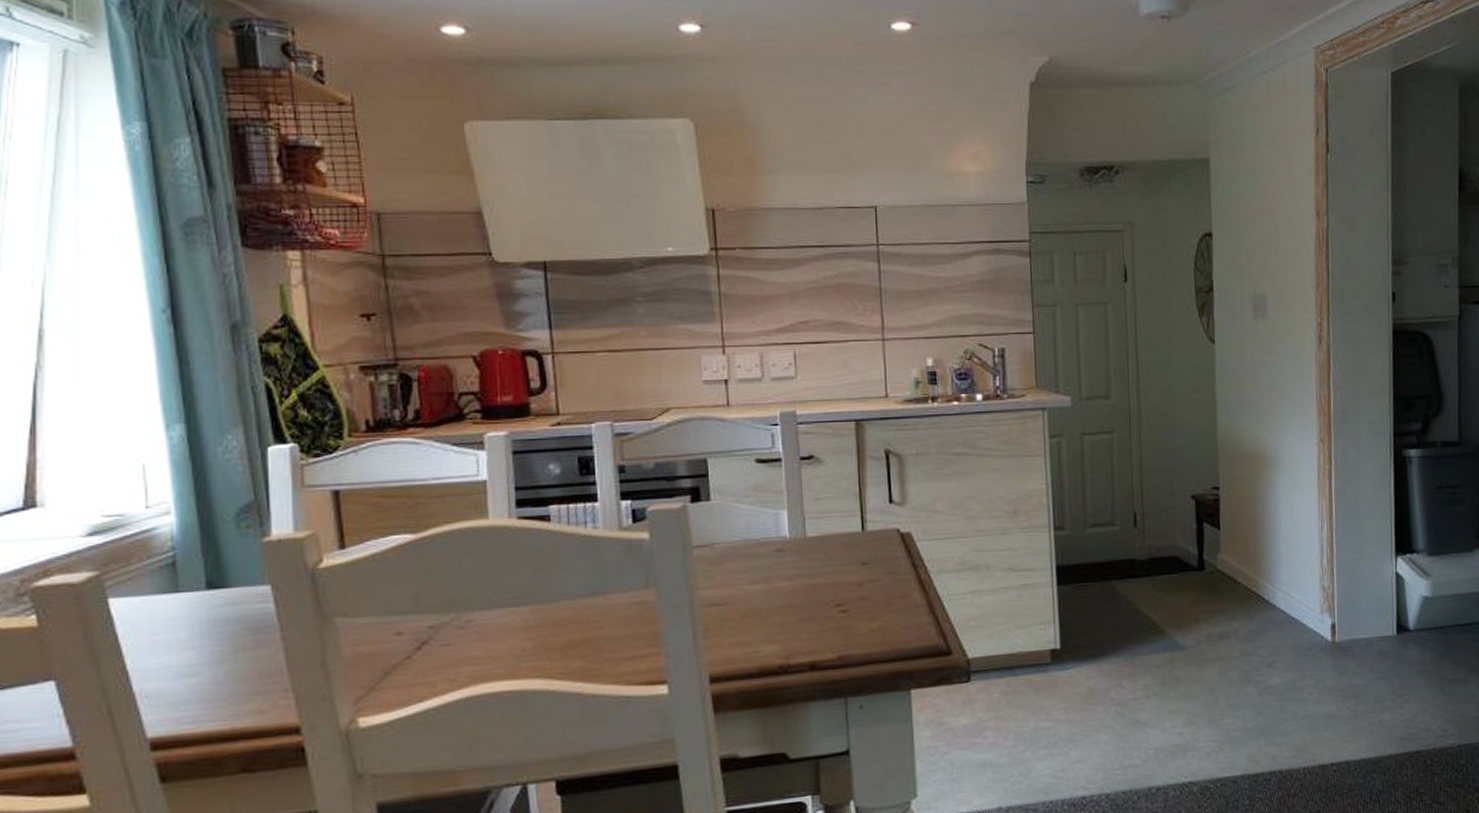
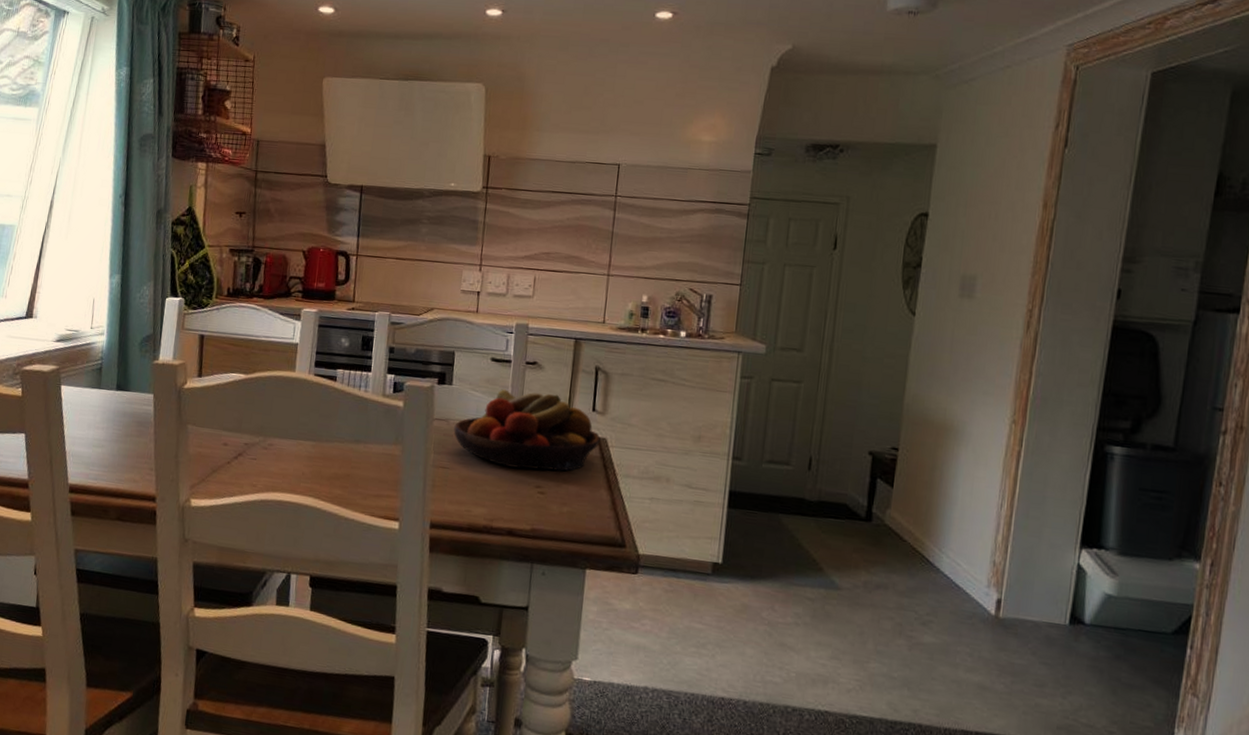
fruit bowl: none [721,490,904,589] -> present [454,389,600,472]

